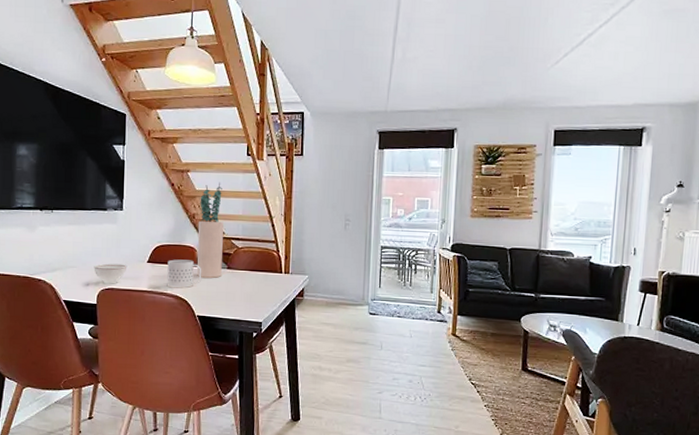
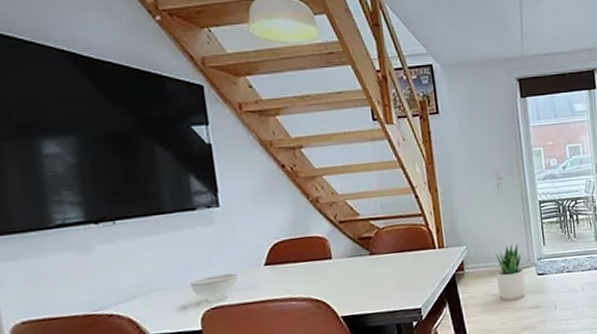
mug: present [167,259,202,289] -> none [292,252,340,291]
vase: present [197,182,224,279] -> none [321,155,364,272]
planter: none [331,281,358,333] -> present [496,243,525,301]

